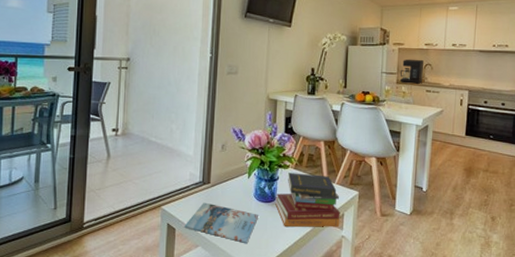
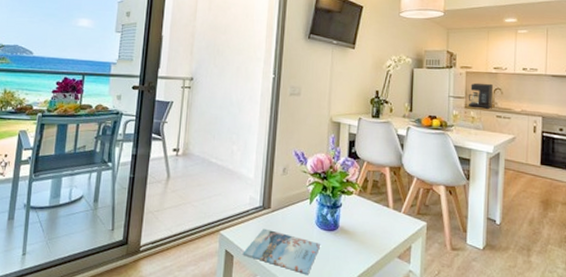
books: present [275,173,340,228] -> none [338,199,407,261]

